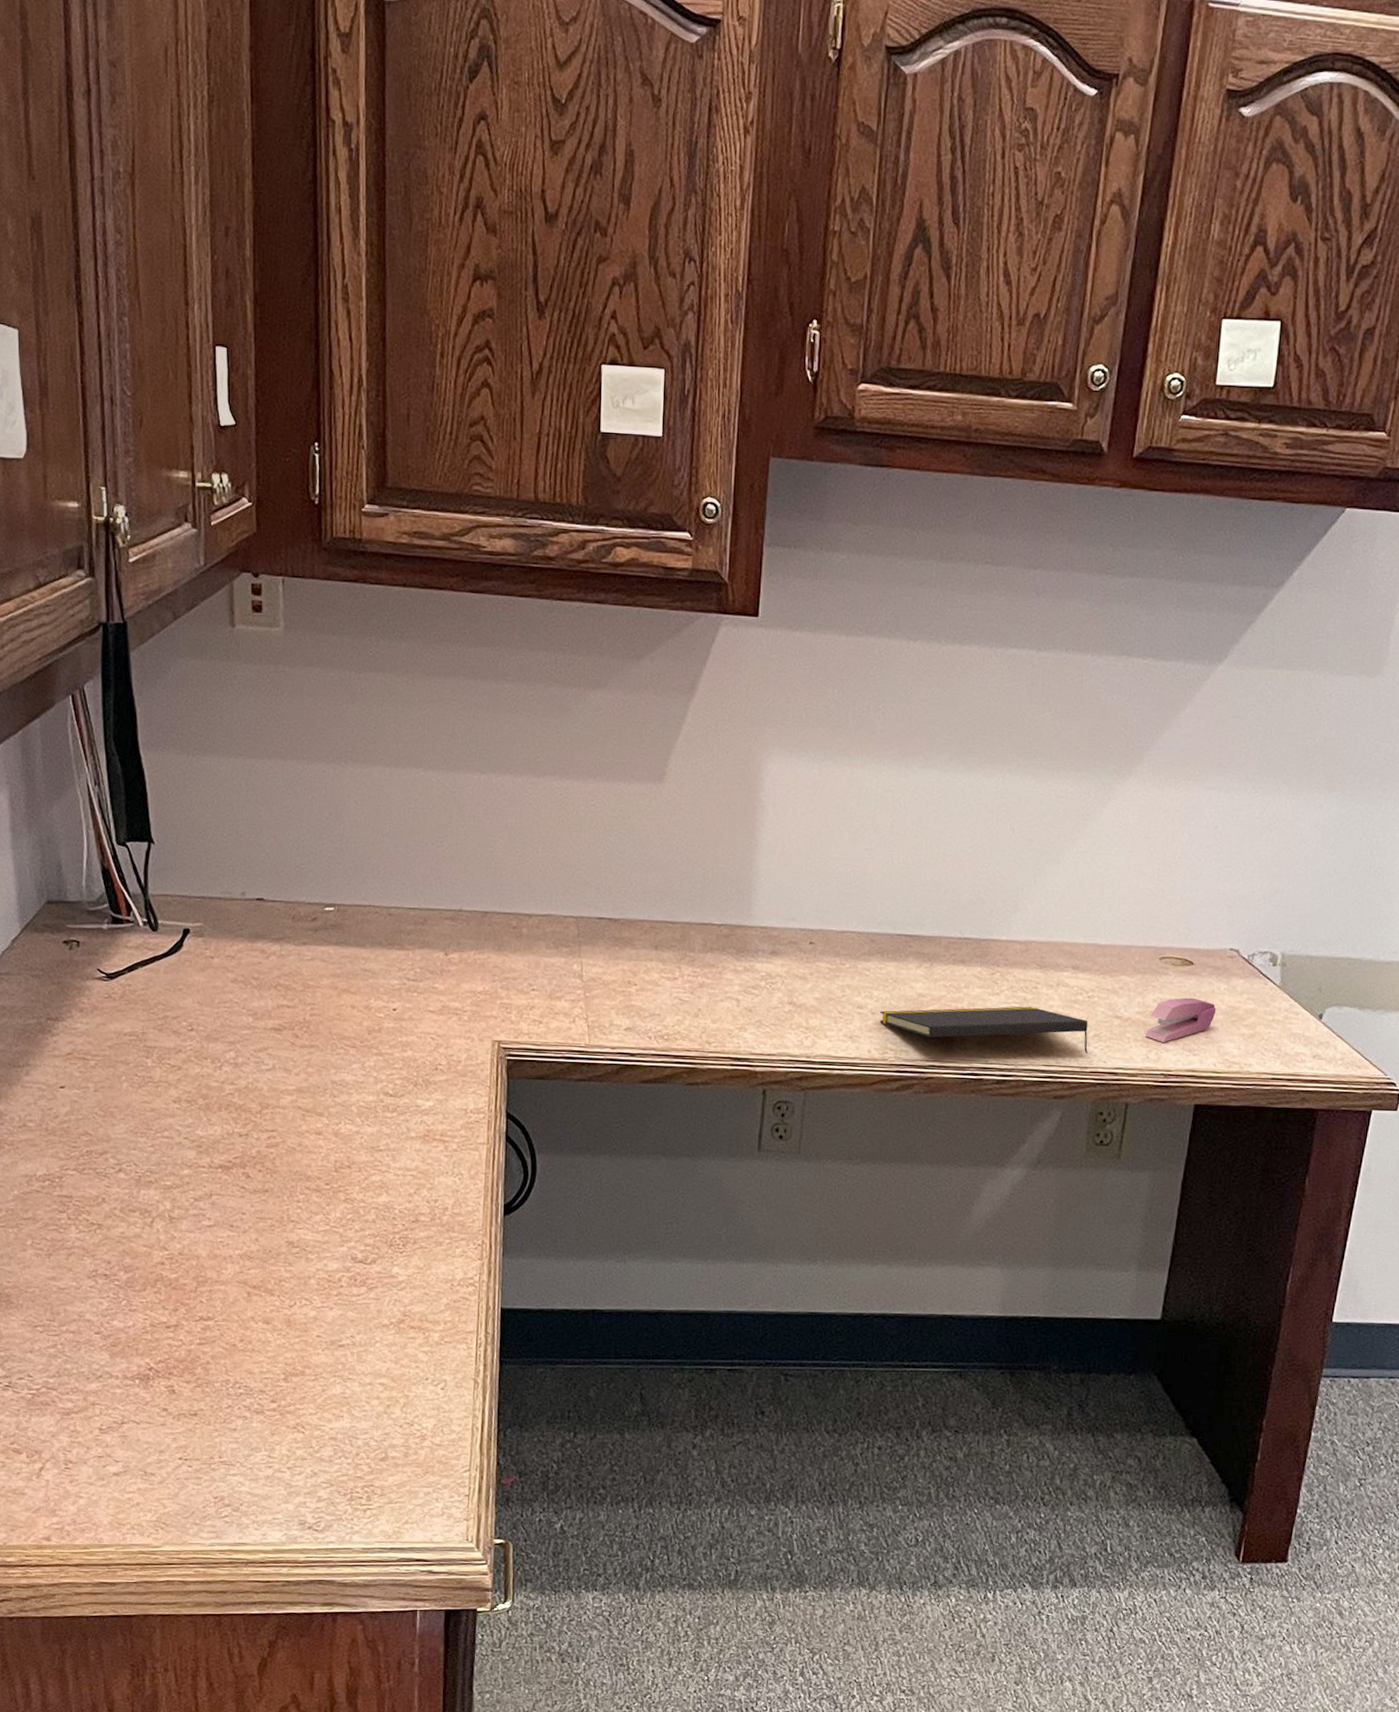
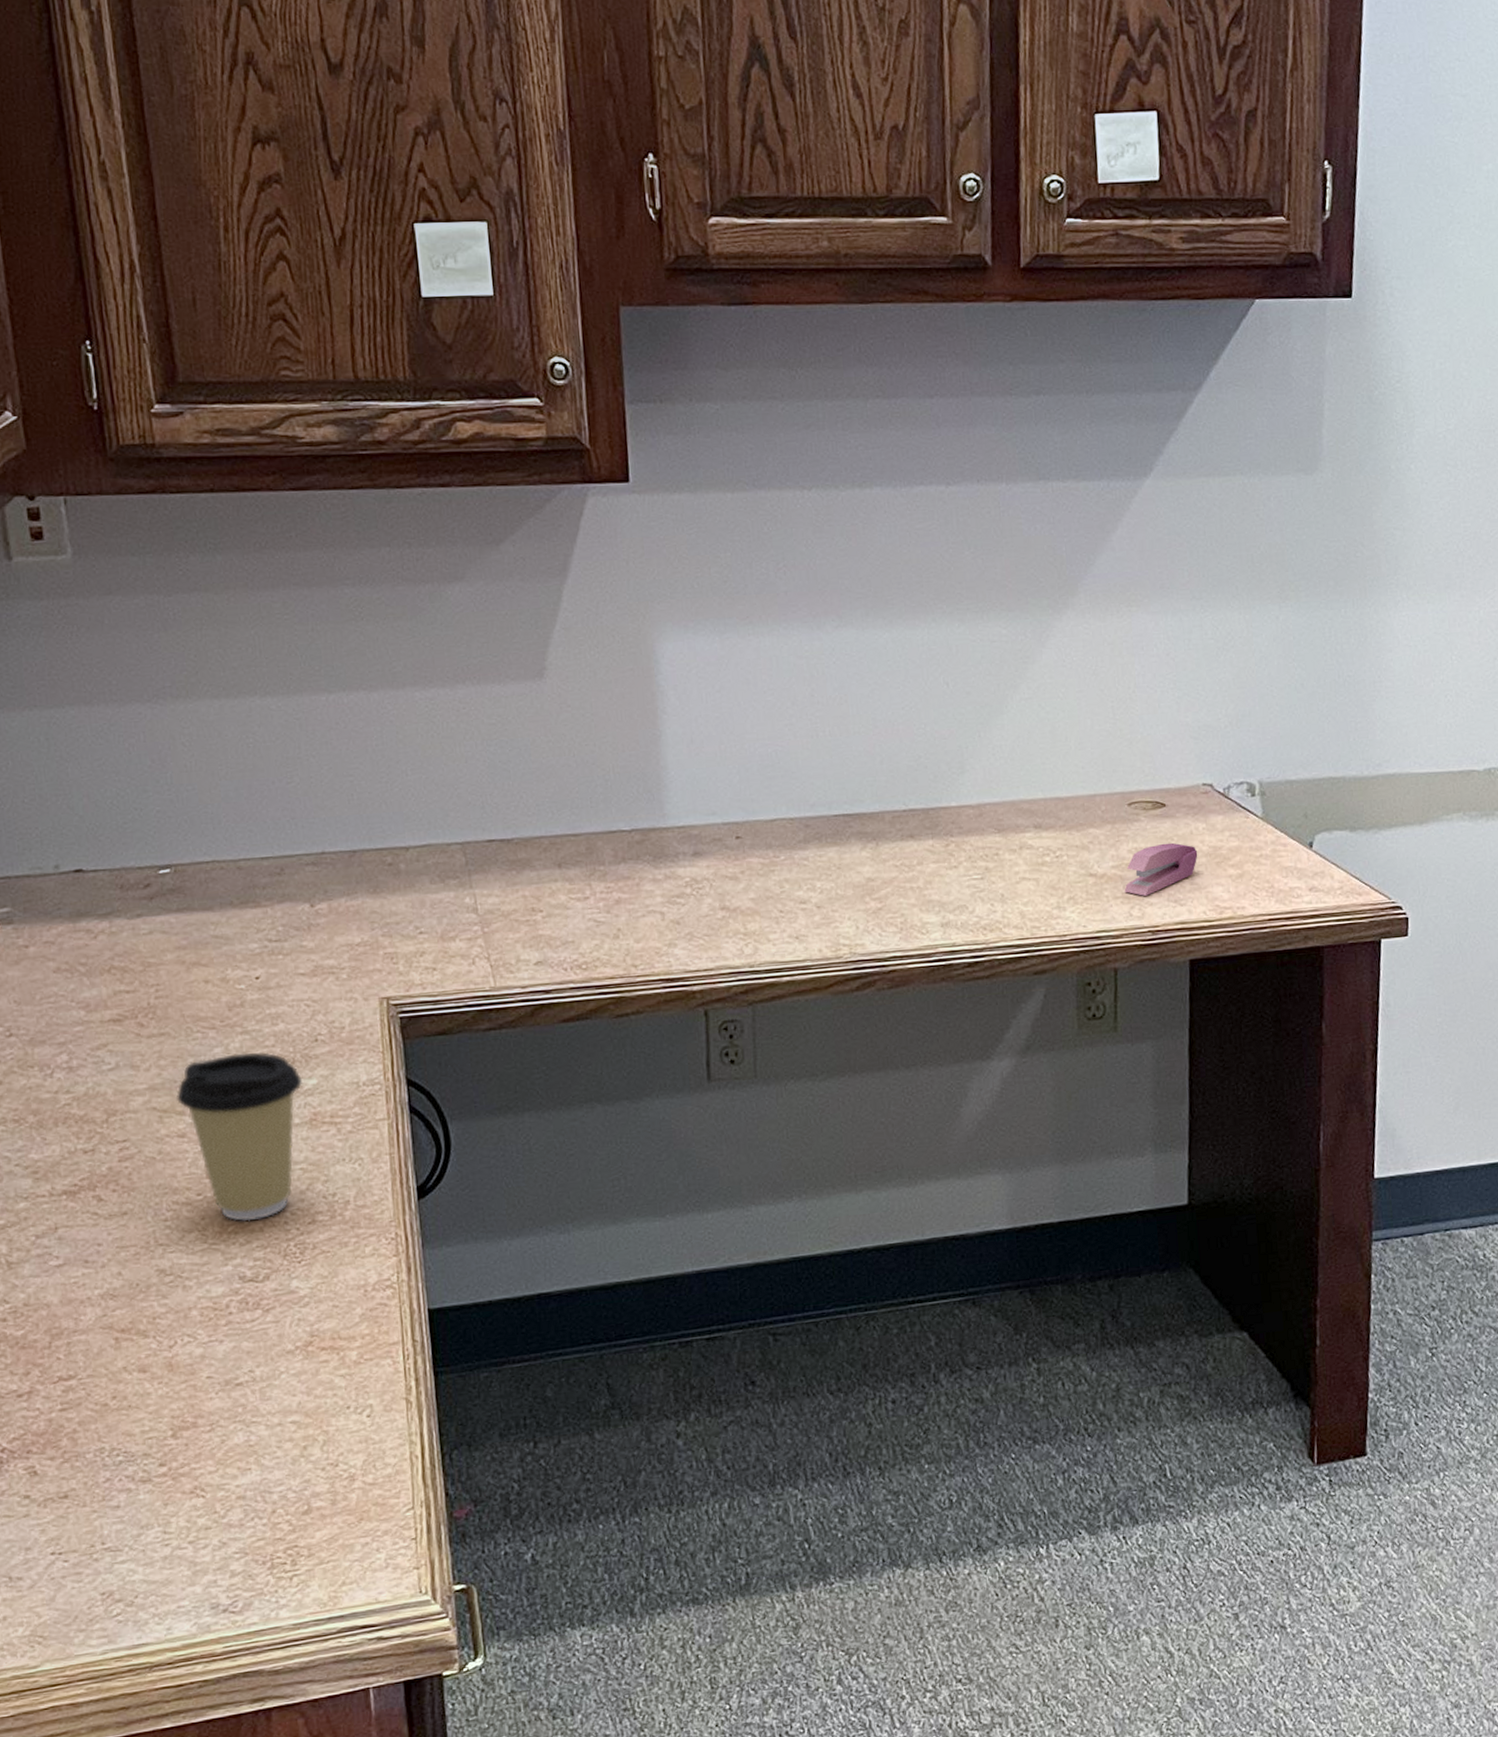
coffee cup: none [317,1070,422,1213] -> present [175,1051,303,1222]
notepad: present [879,1006,1088,1053] -> none [826,876,1065,926]

